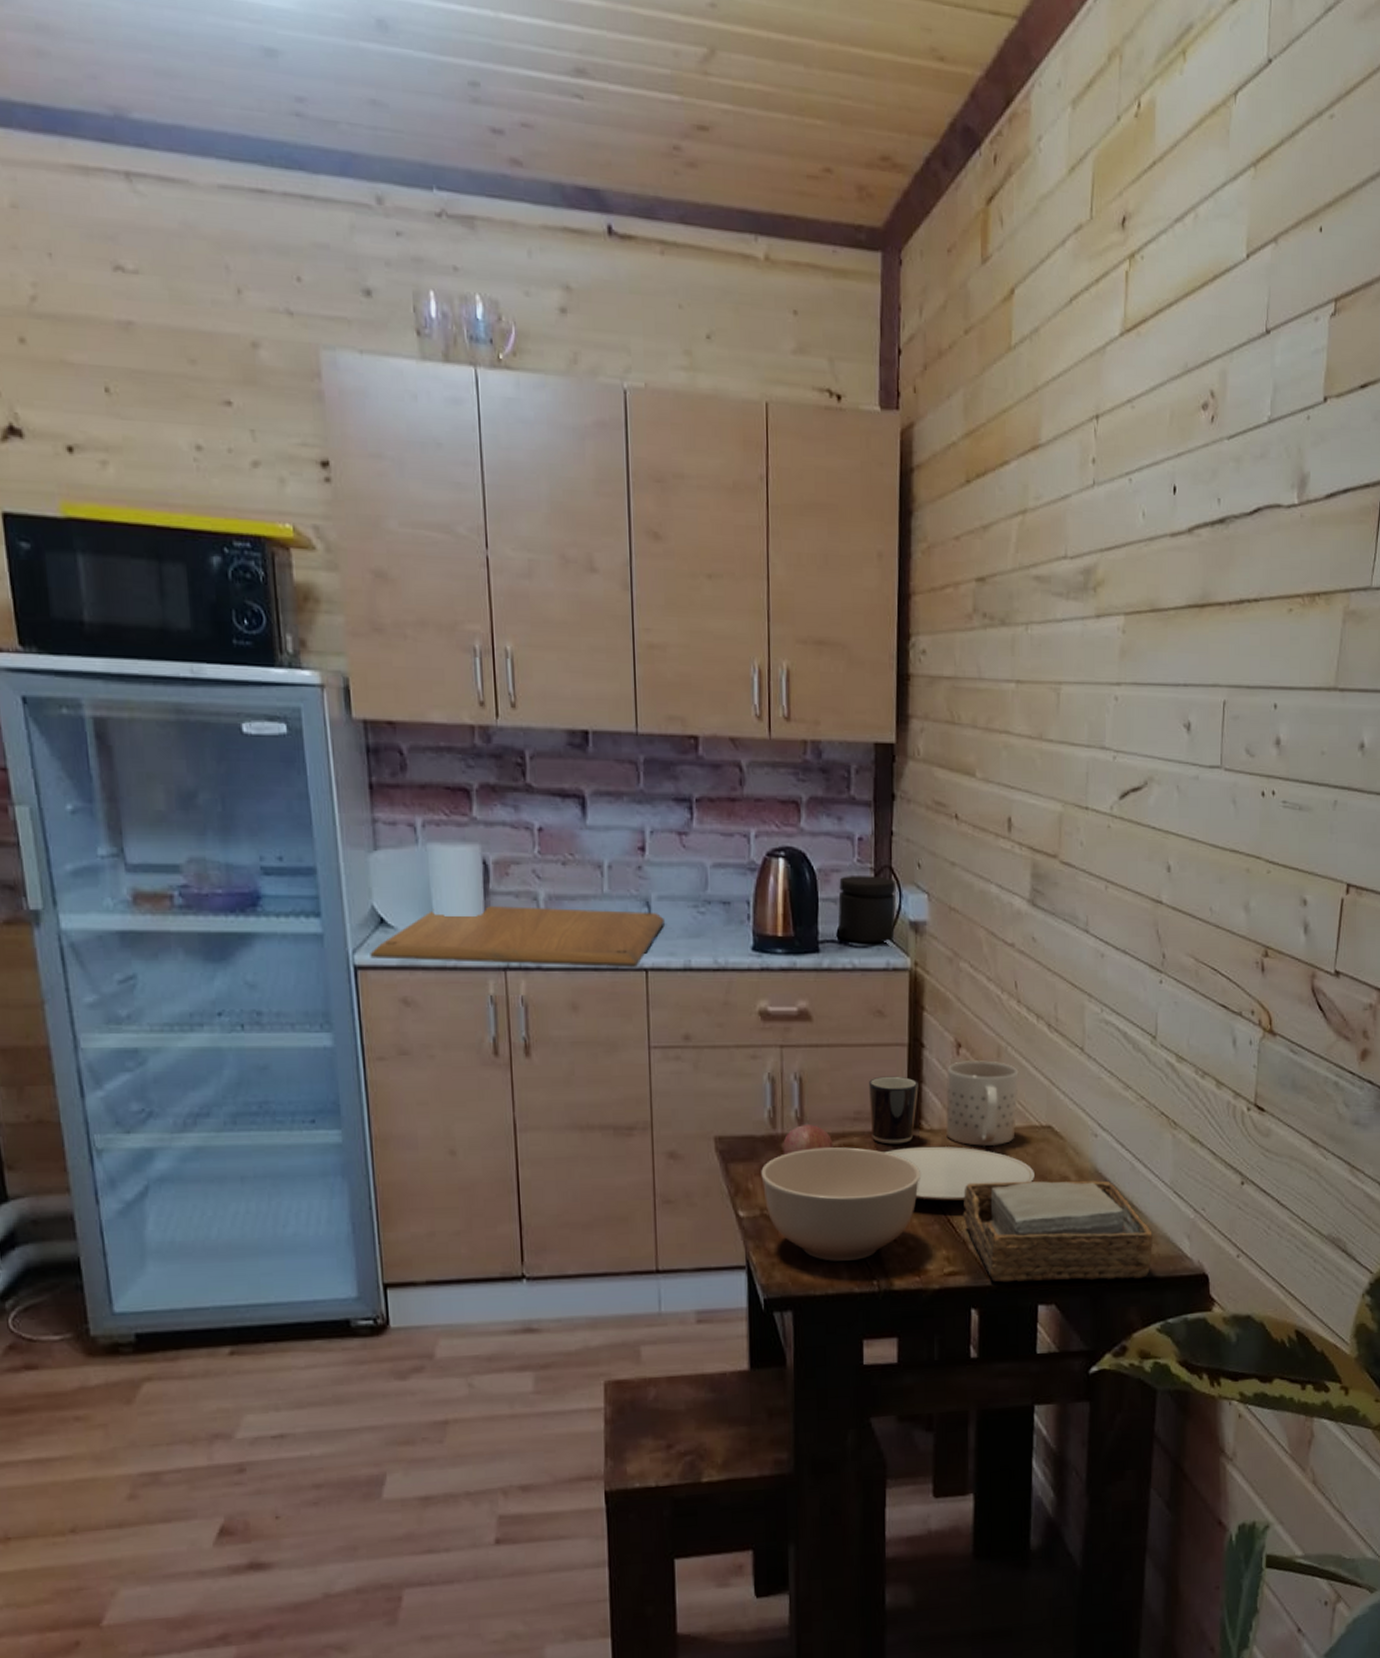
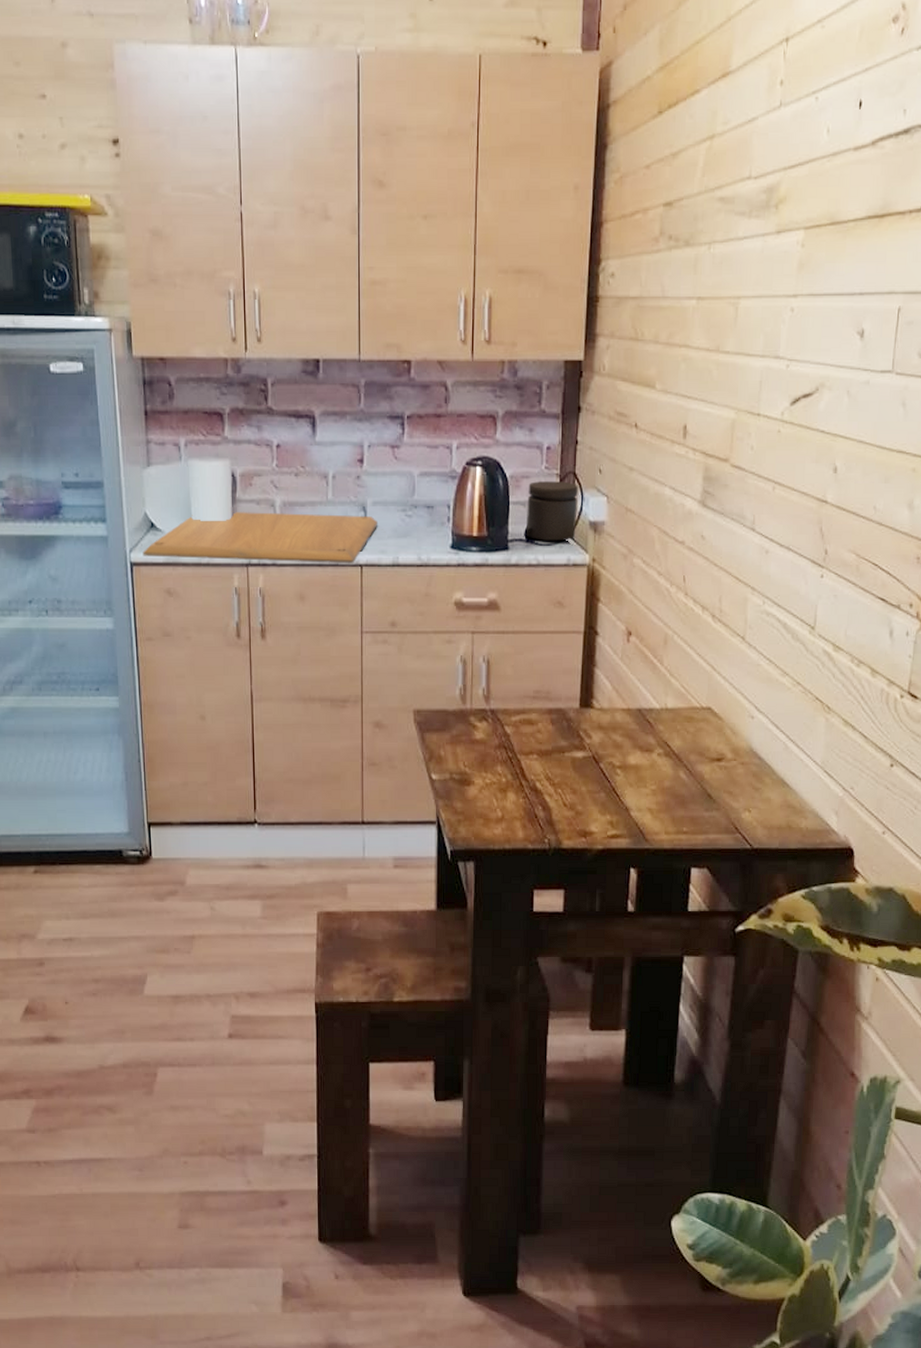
bowl: present [761,1147,920,1261] -> none [452,722,590,821]
fruit: present [783,1125,833,1155] -> none [471,701,515,727]
mug: present [869,1076,919,1145] -> none [547,660,592,721]
plate: present [884,1146,1034,1201] -> none [559,723,694,772]
mug: present [946,1059,1019,1147] -> none [615,646,683,725]
napkin holder: present [963,1180,1153,1282] -> none [626,756,802,850]

